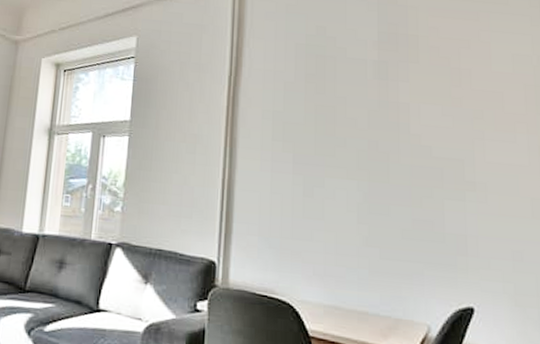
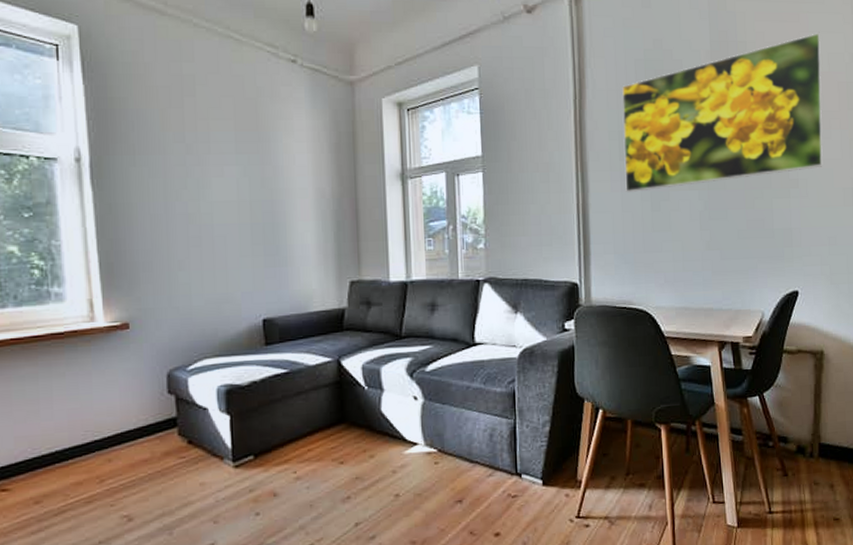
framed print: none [276,33,506,174] -> present [621,33,823,192]

